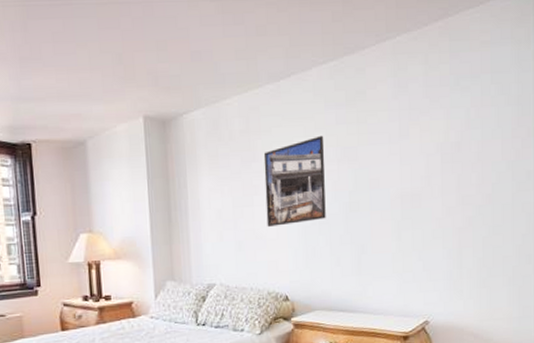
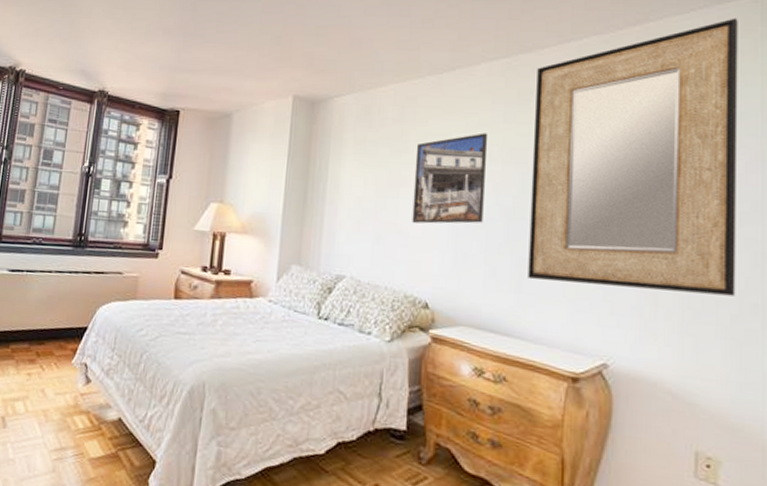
home mirror: none [360,8,516,261] -> present [528,18,738,296]

